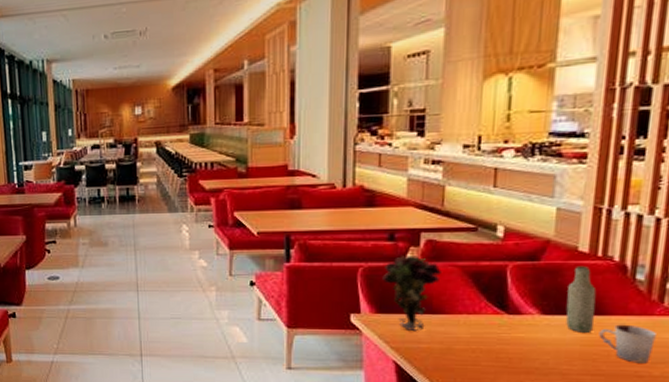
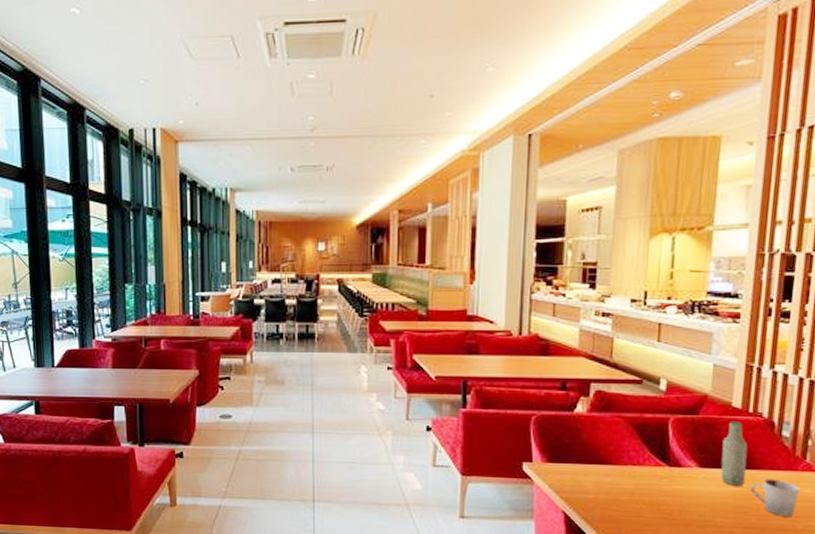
flower: present [382,256,441,332] -> none [554,406,609,482]

